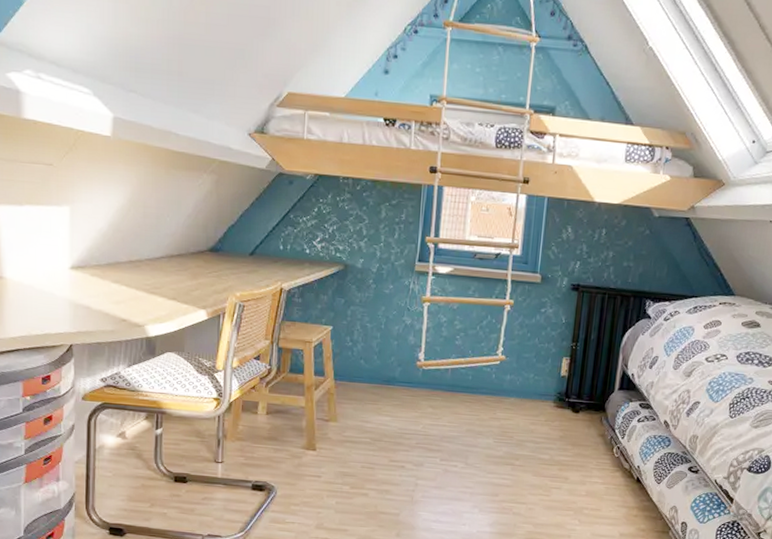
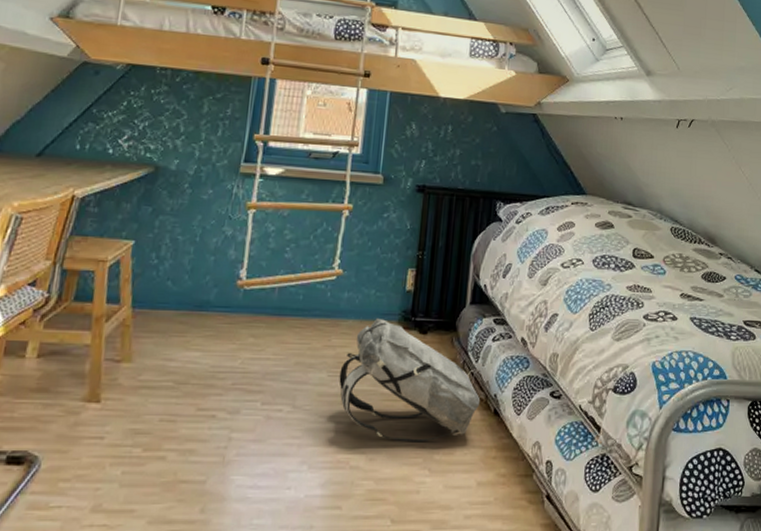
backpack: none [503,397,625,499] -> present [339,317,481,442]

